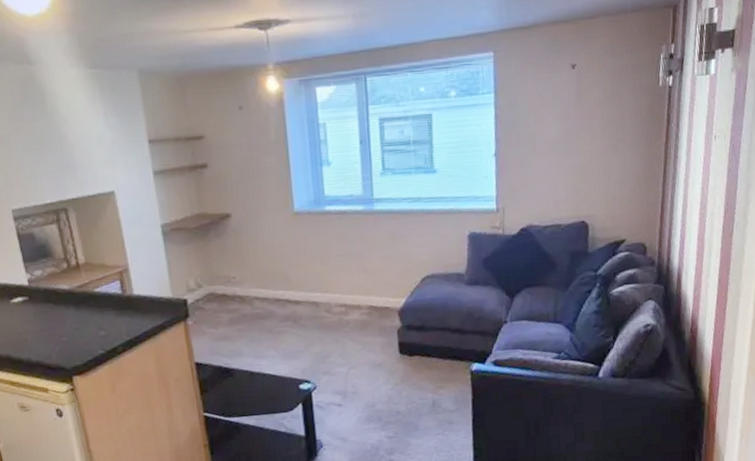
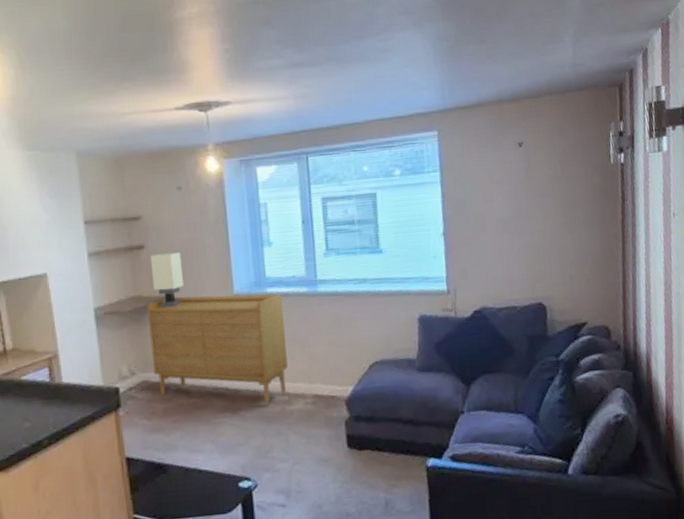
sideboard: none [211,212,345,315] -> present [146,294,288,405]
table lamp: none [213,171,246,225] -> present [150,252,183,309]

